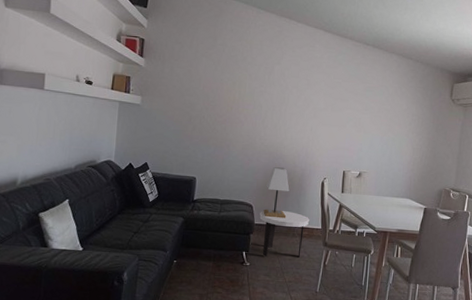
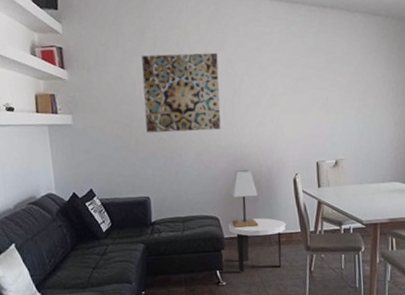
wall art: none [203,57,274,130] -> present [142,52,221,133]

